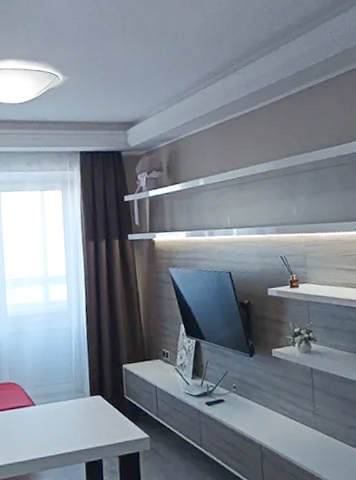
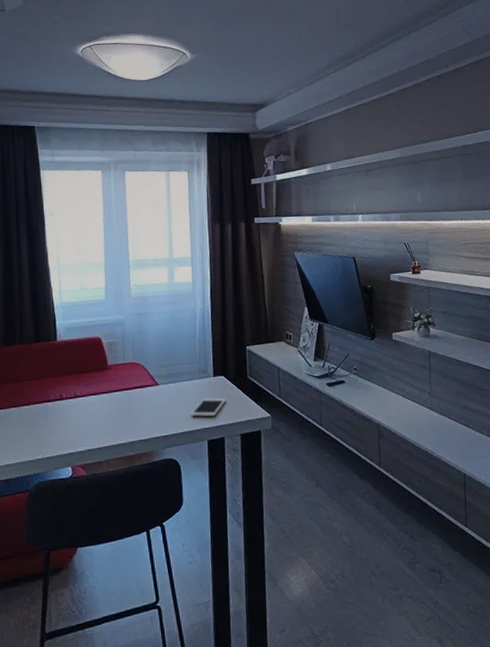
cell phone: none [68,418,103,438] -> present [191,398,226,417]

